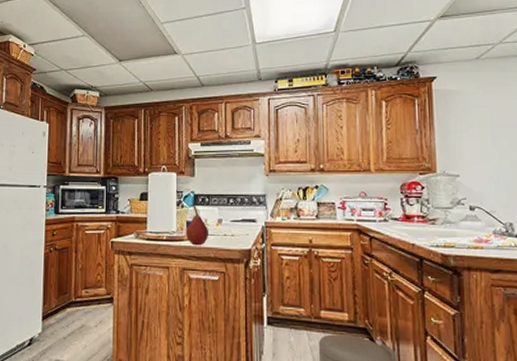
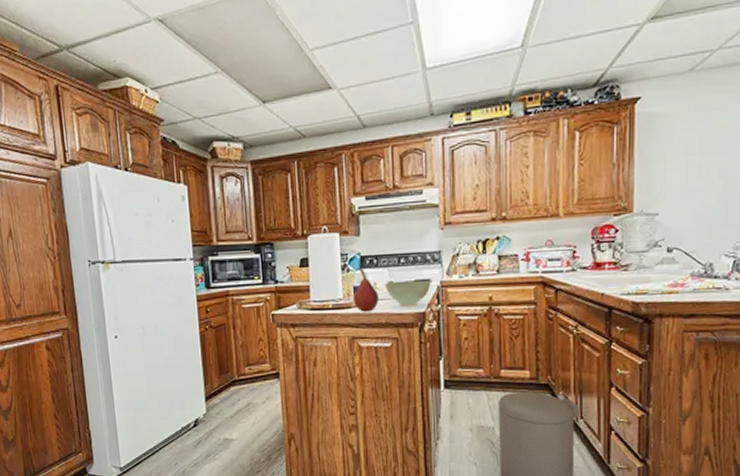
bowl: none [215,219,257,244] -> present [385,280,431,308]

